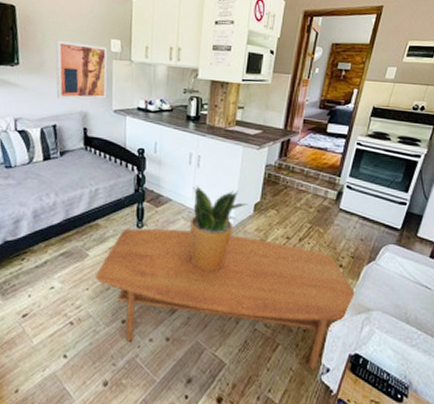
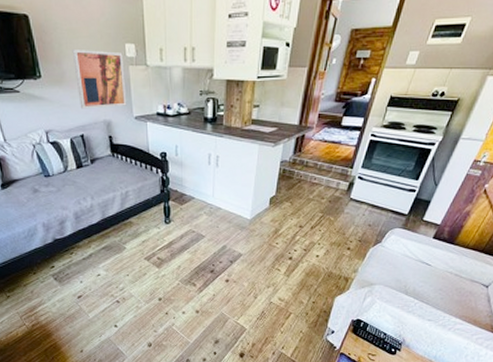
coffee table: present [95,228,357,369] -> none [133,224,362,331]
potted plant: present [189,186,249,271] -> none [211,184,265,257]

